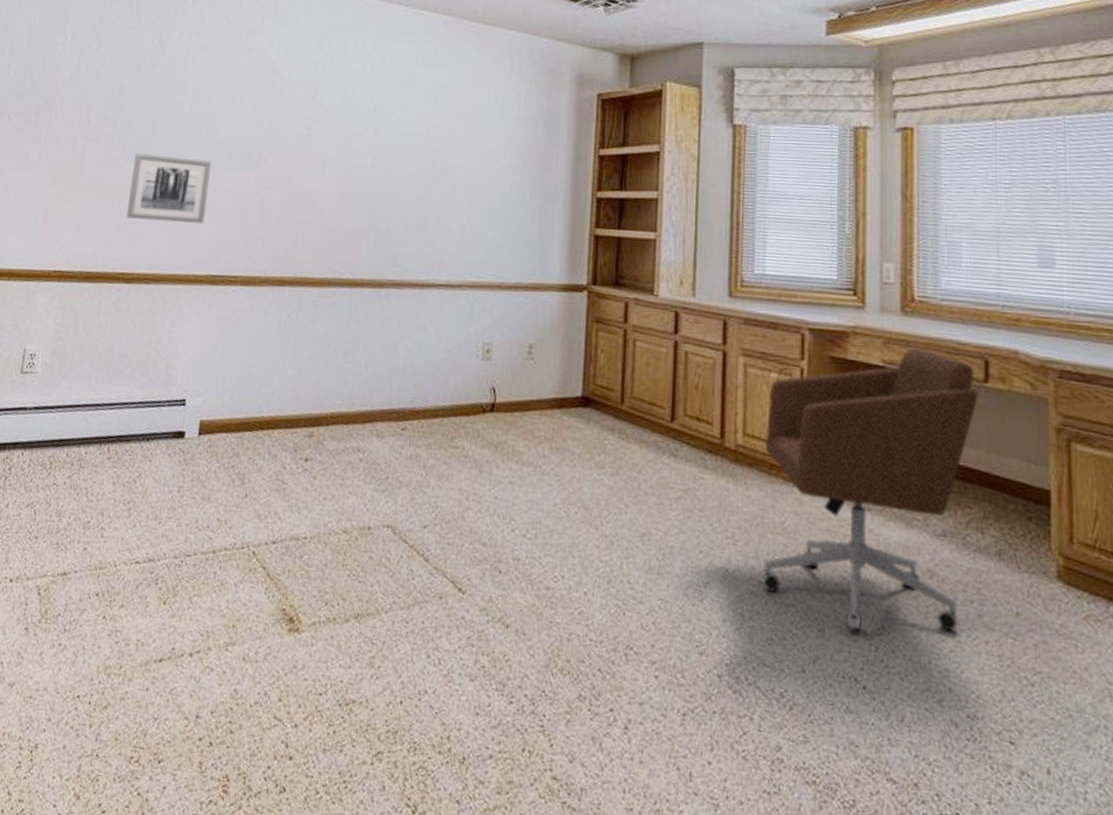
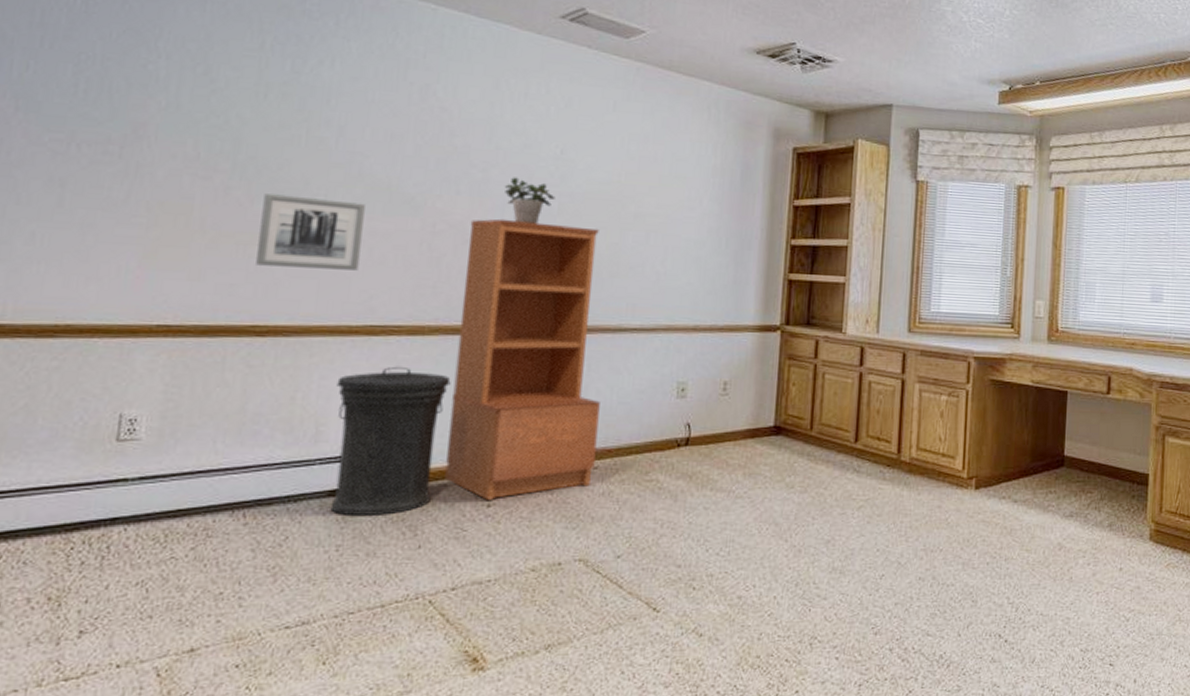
trash can: none [175,315,277,461] -> present [330,366,451,517]
bookshelf: none [269,173,409,454] -> present [444,218,600,500]
potted plant: none [325,133,370,178] -> present [504,177,555,224]
office chair: present [761,348,978,634] -> none [928,369,1102,600]

